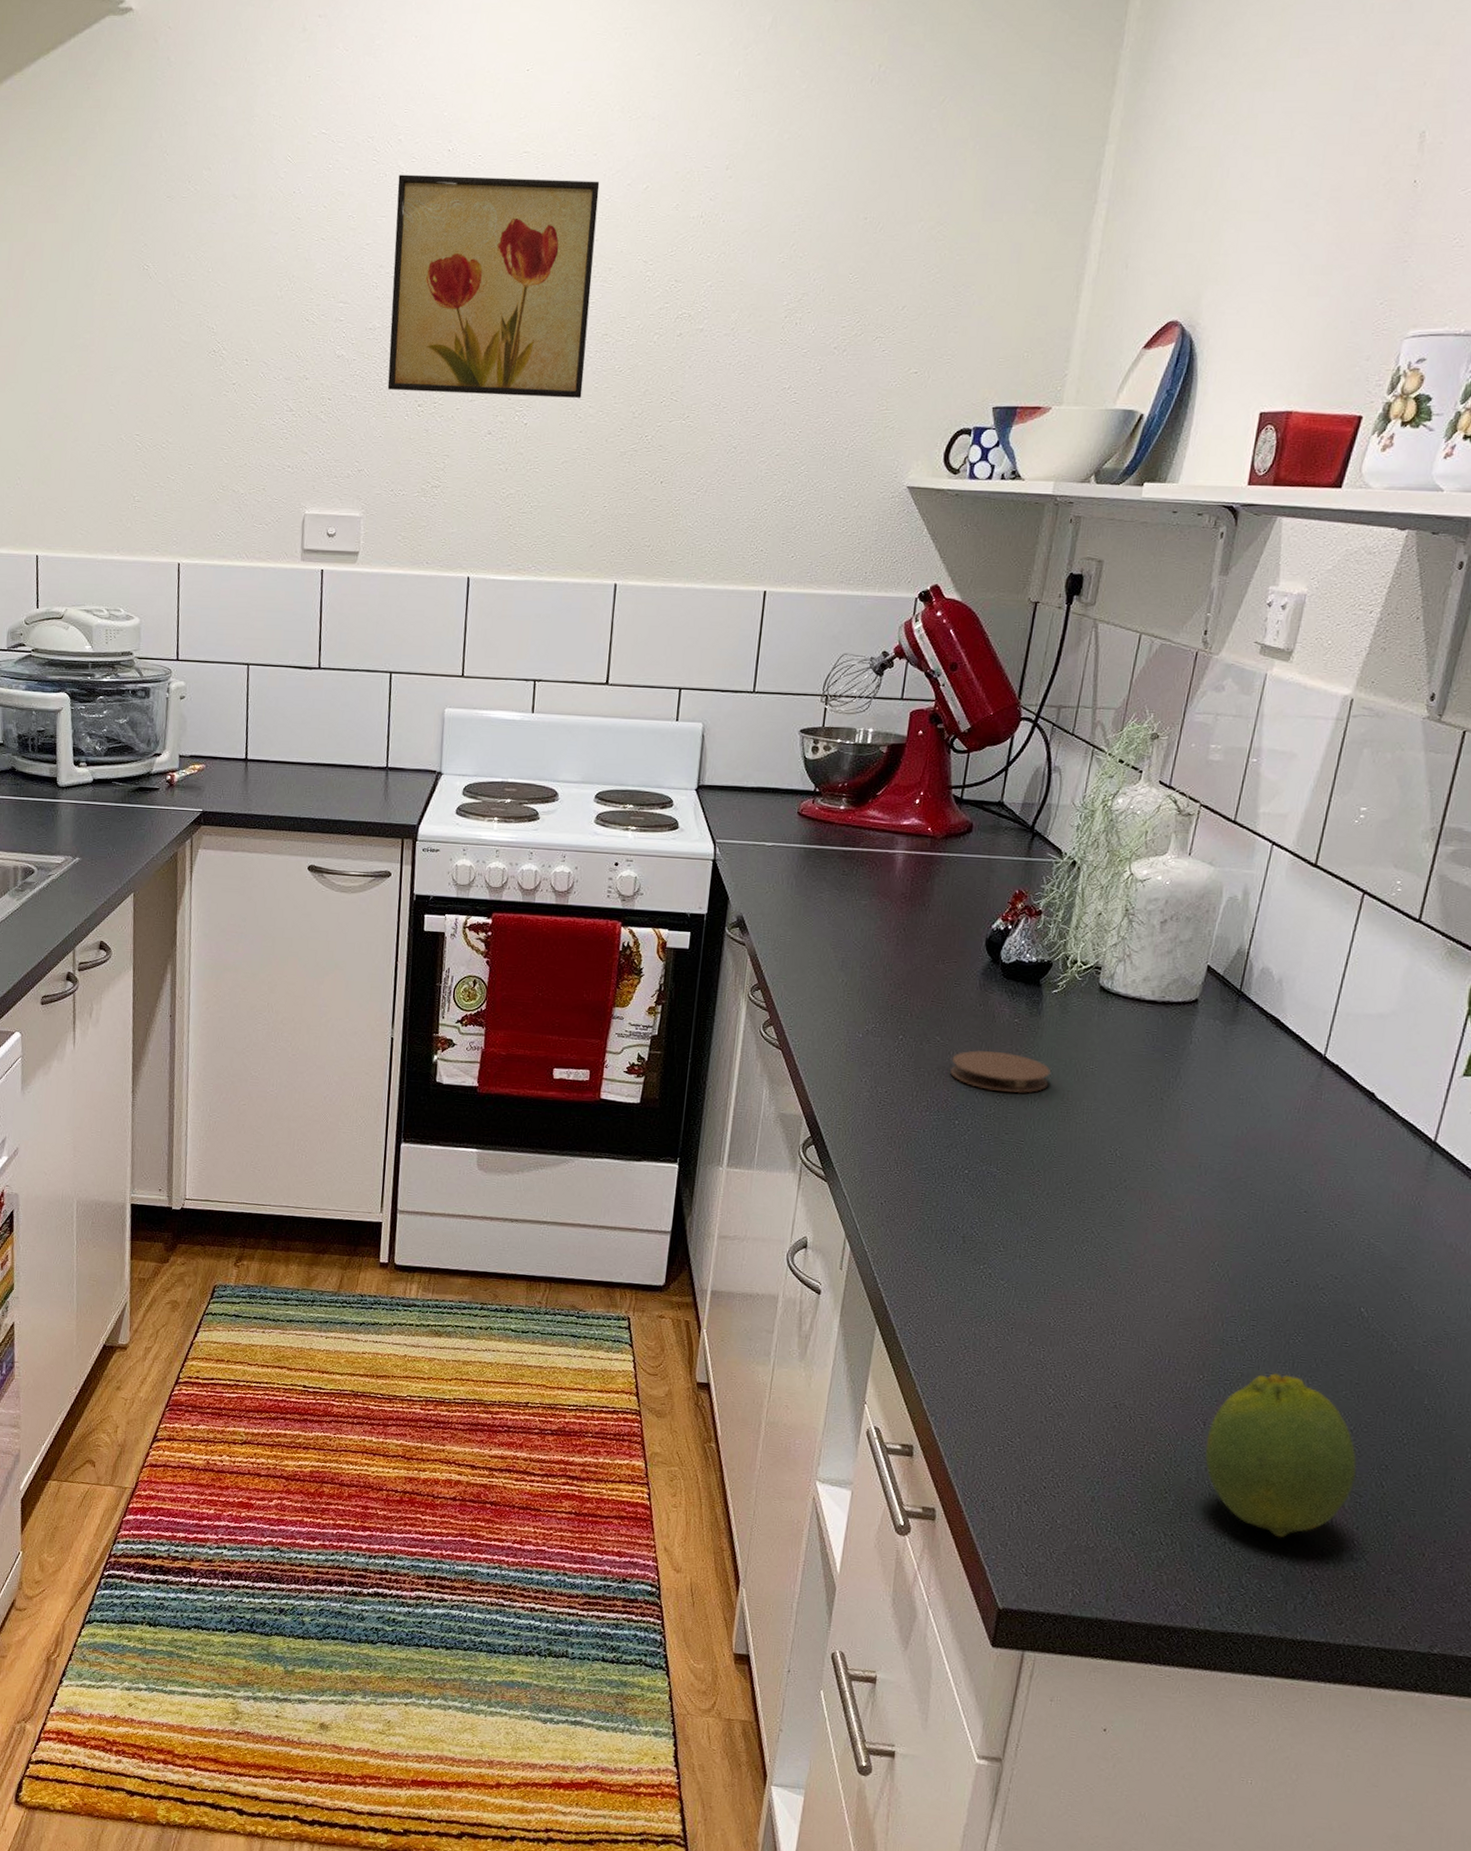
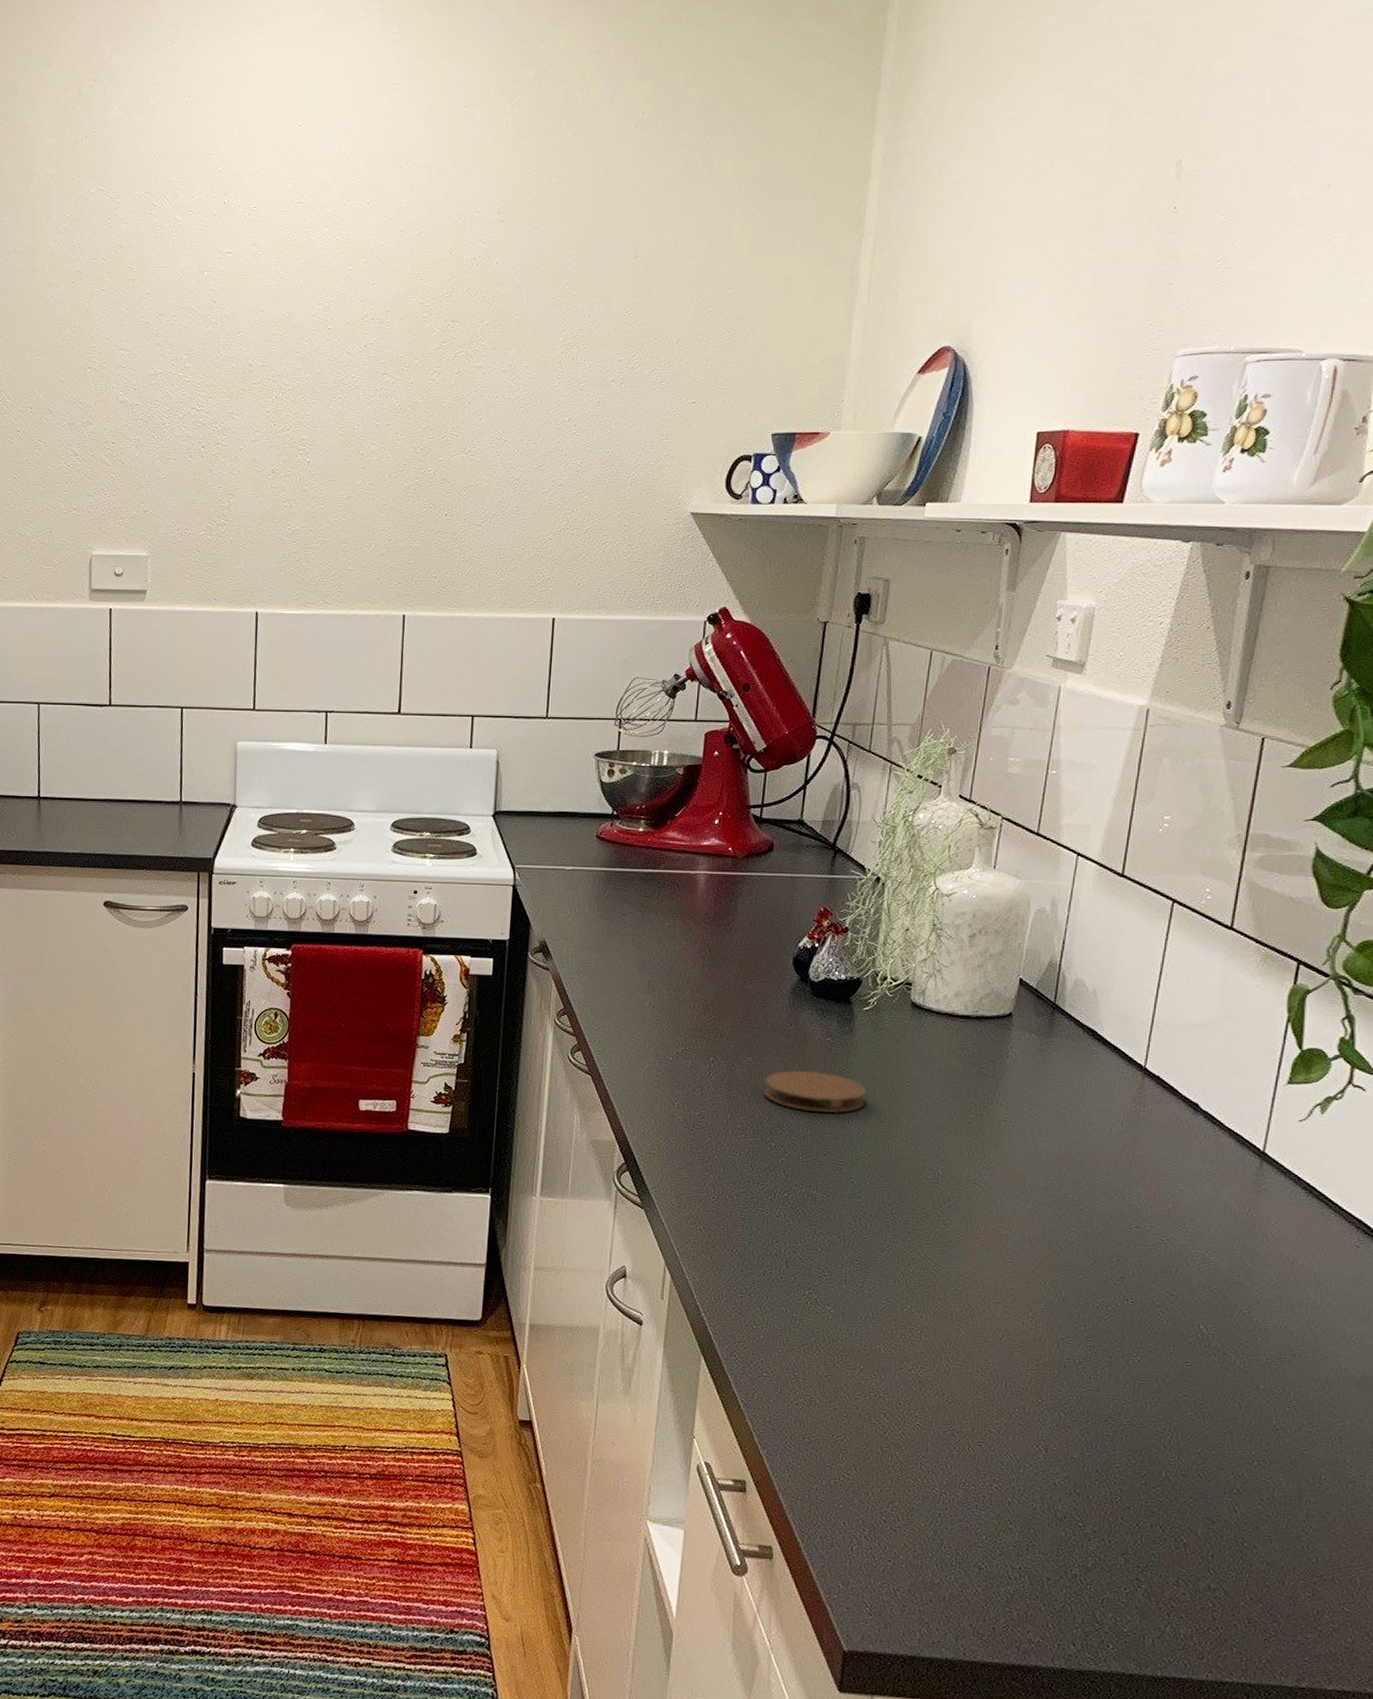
wall art: present [387,174,600,399] -> none [170,226,374,437]
fruit: present [1204,1373,1357,1538] -> none [1048,1395,1207,1569]

